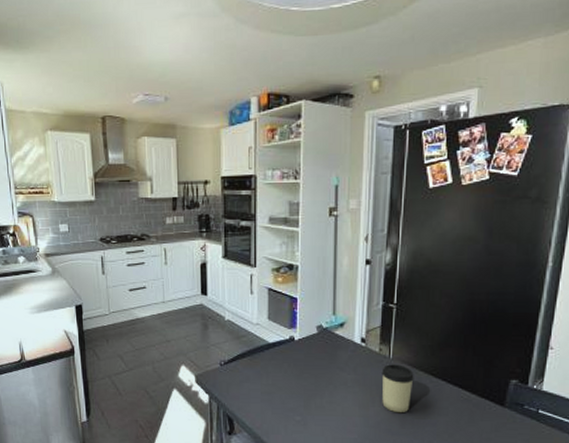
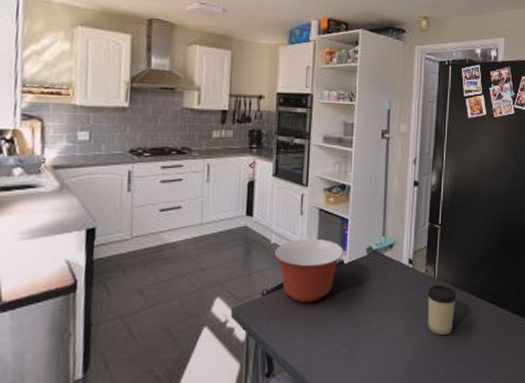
mixing bowl: none [228,316,294,373] -> present [274,238,344,302]

